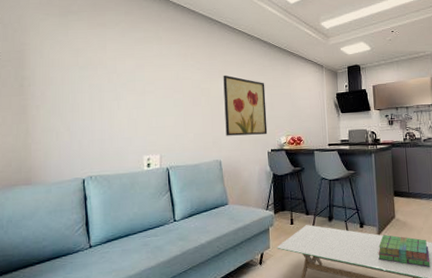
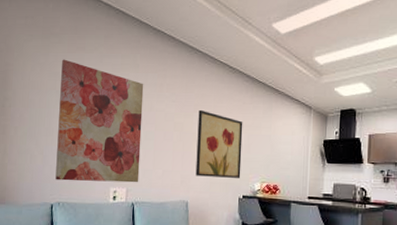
wall art: none [83,36,172,155] -> present [55,59,144,183]

